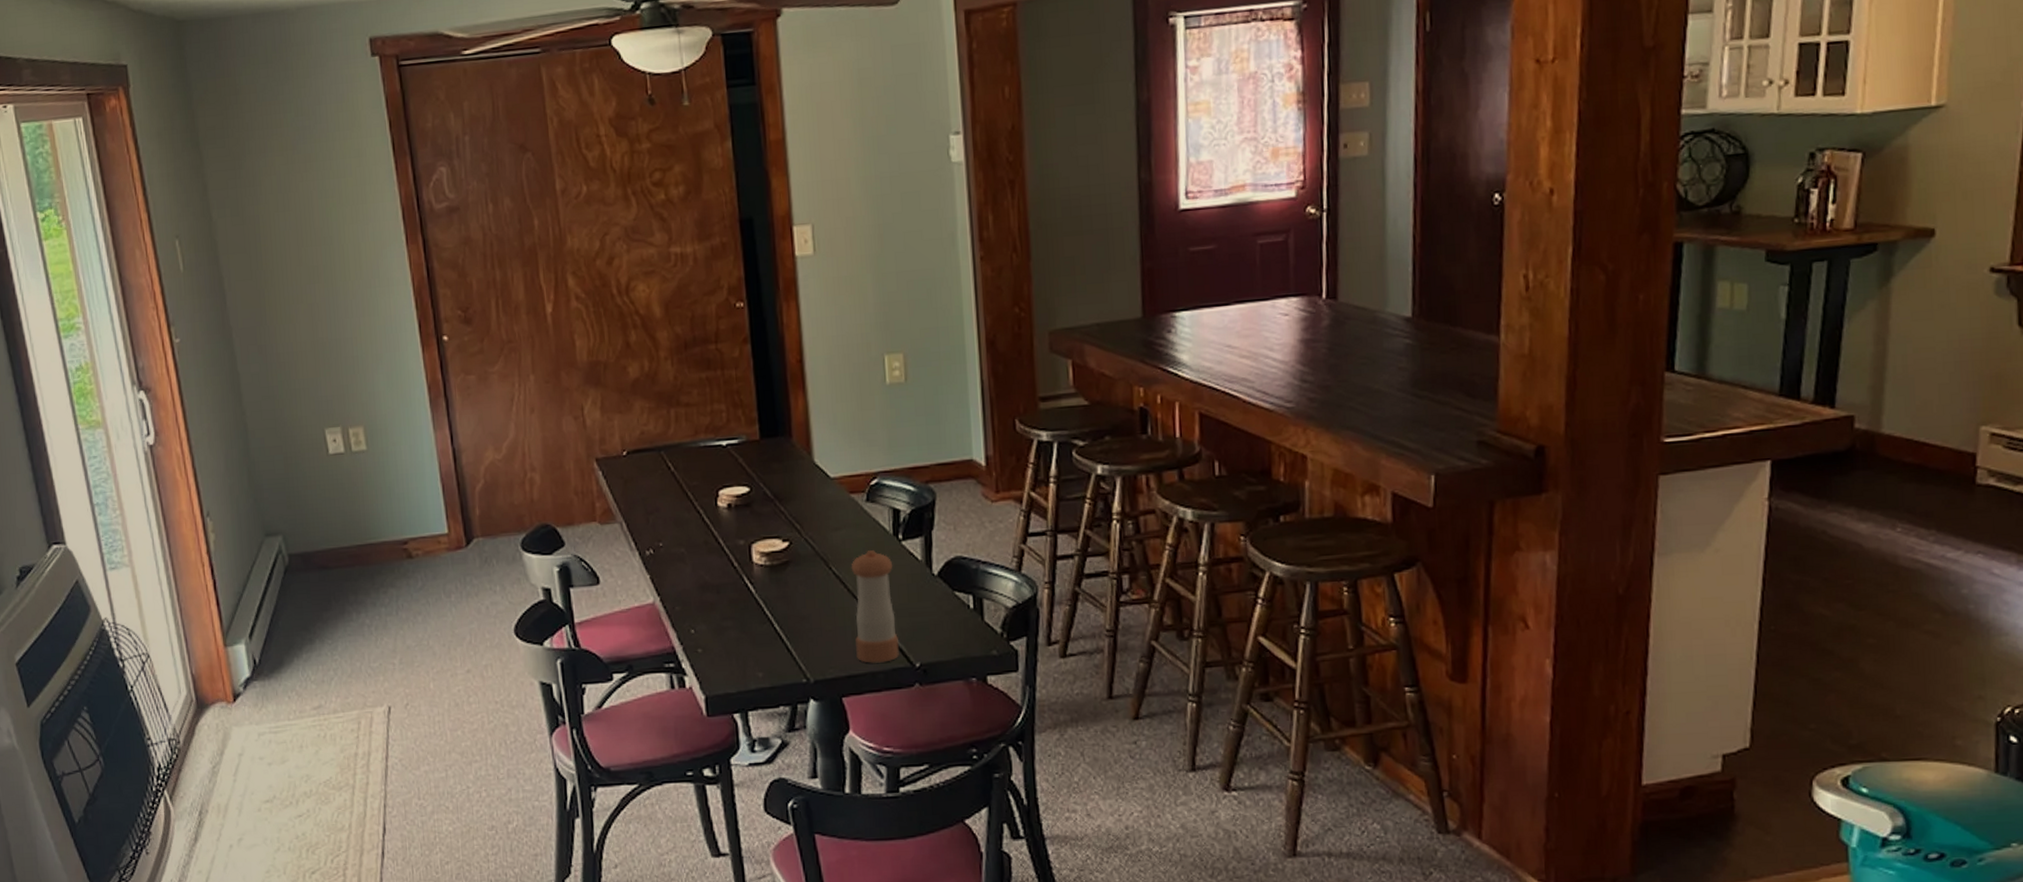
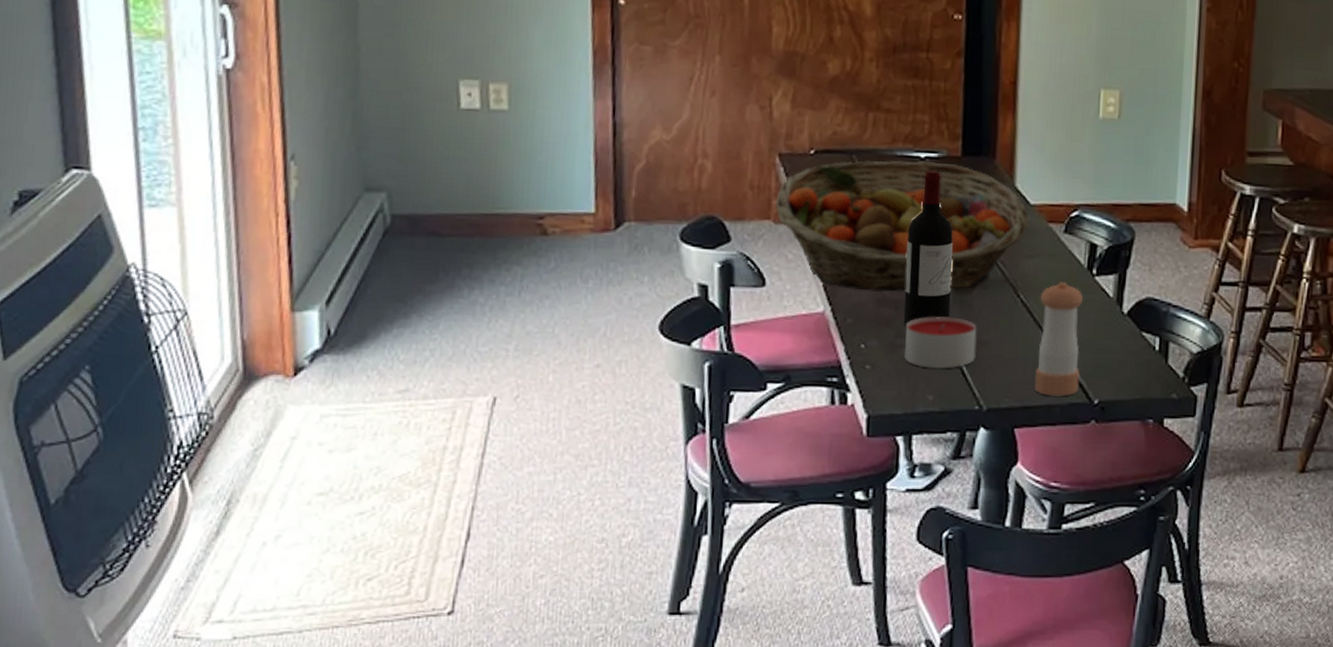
fruit basket: none [598,448,831,579] -> present [774,160,1029,292]
wine bottle: none [719,456,768,609] -> present [904,170,953,326]
candle: none [729,595,797,647] -> present [903,316,977,369]

